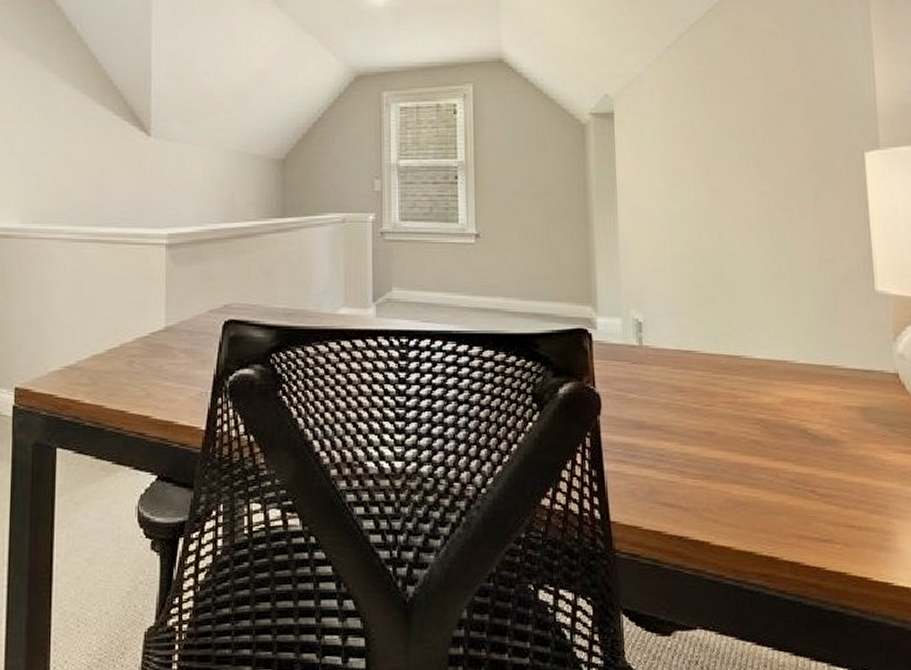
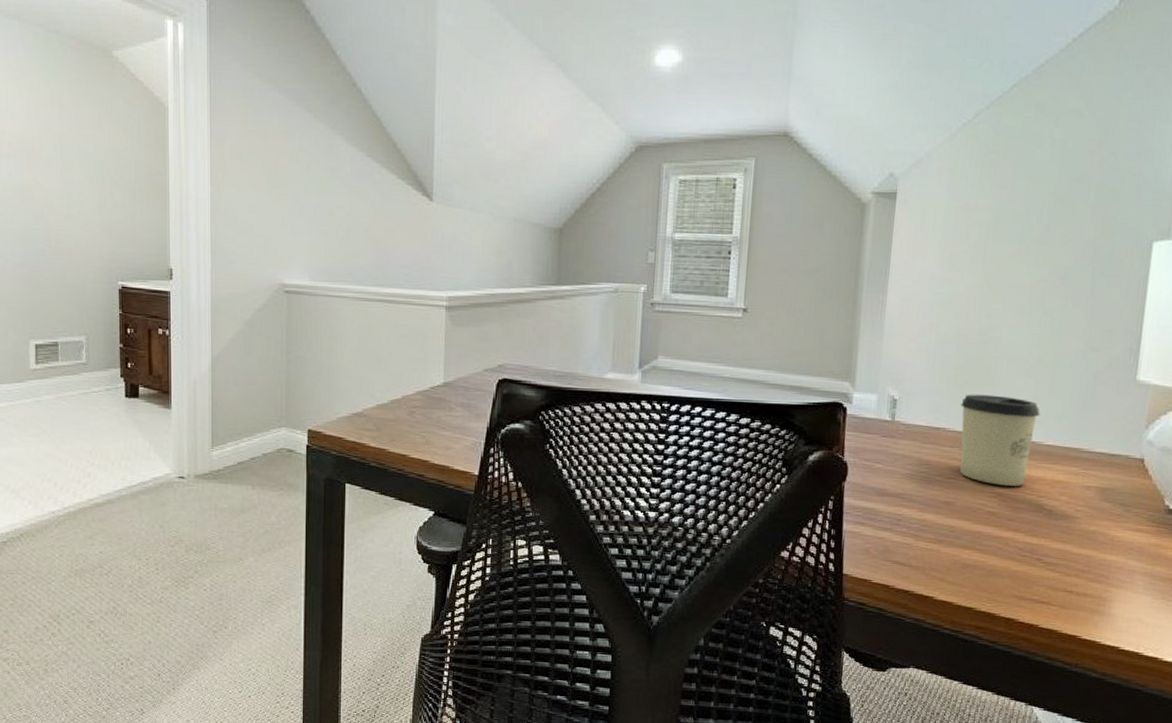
cup: none [707,313,787,410] -> present [960,394,1040,486]

